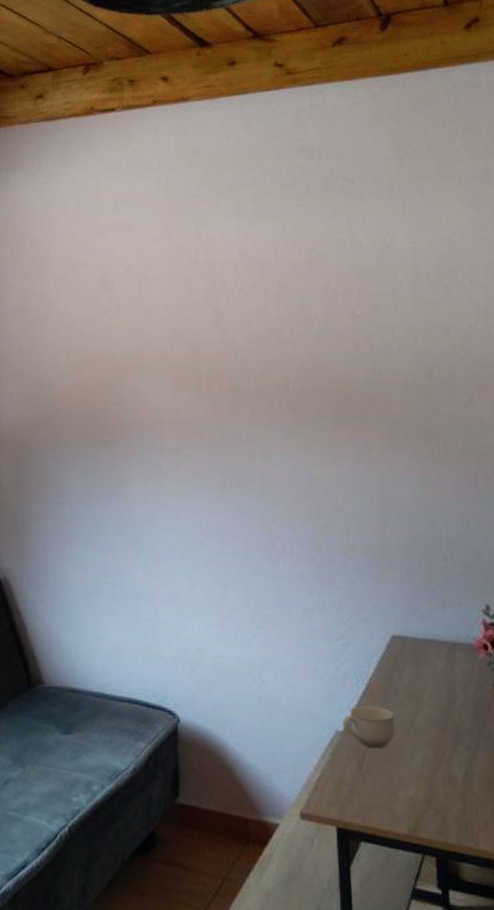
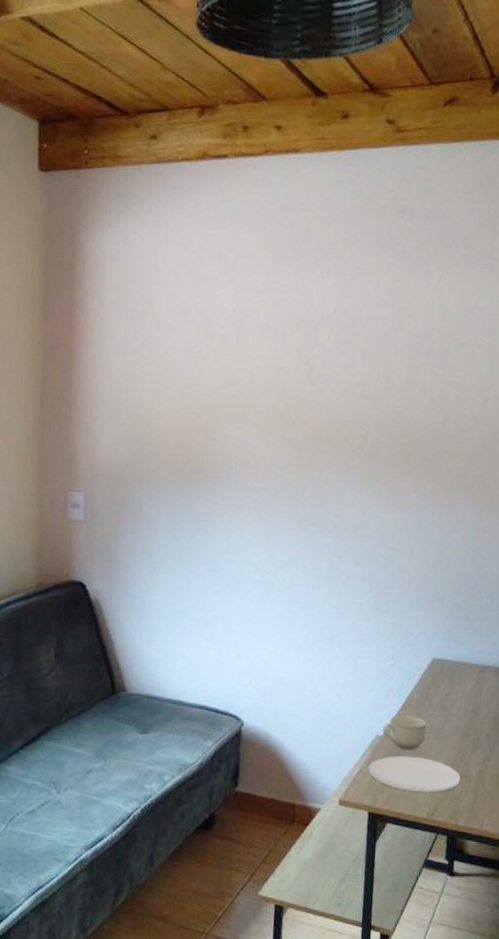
plate: none [331,755,443,802] -> present [368,755,460,793]

